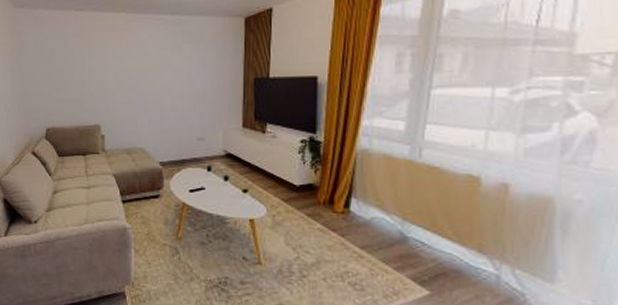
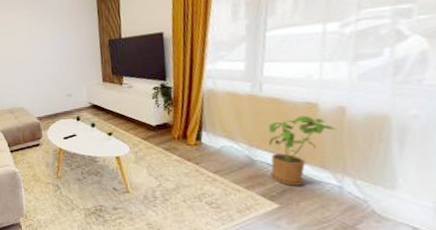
house plant: none [422,190,498,271] -> present [268,115,337,186]

